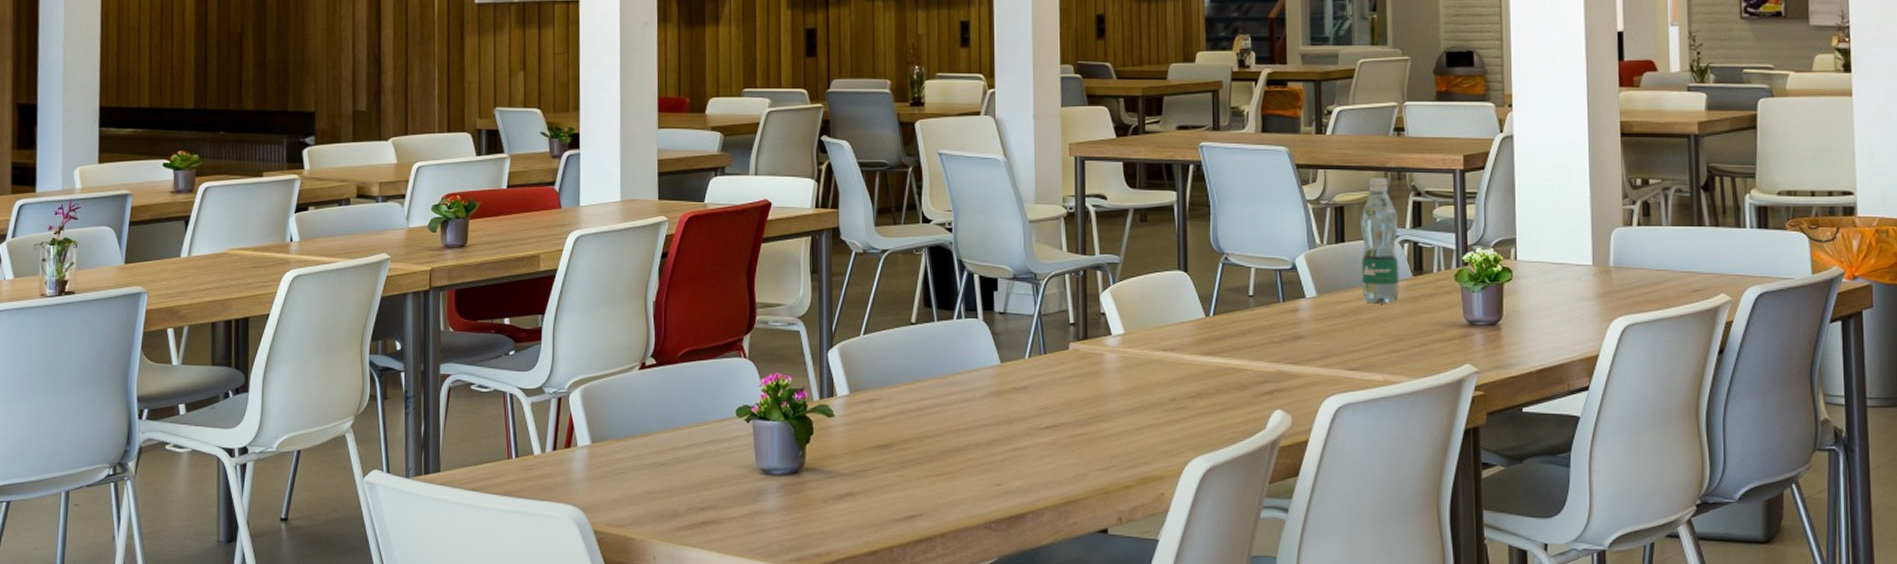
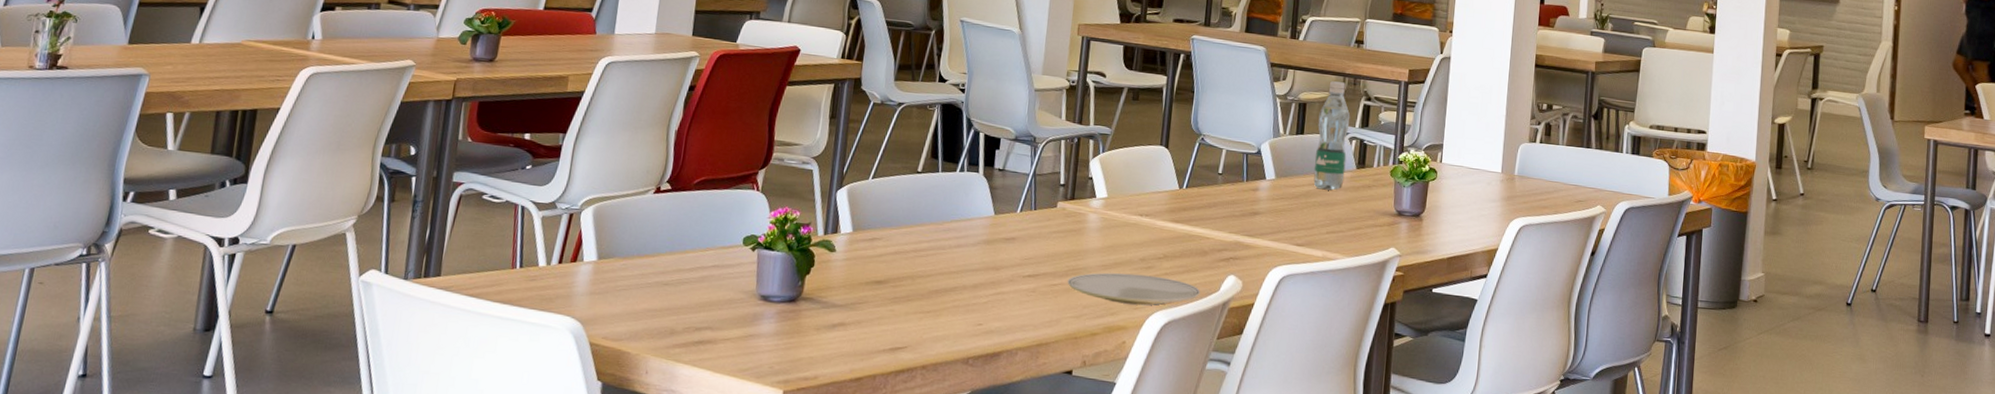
plate: none [1090,416,1244,451] -> present [1067,272,1201,306]

